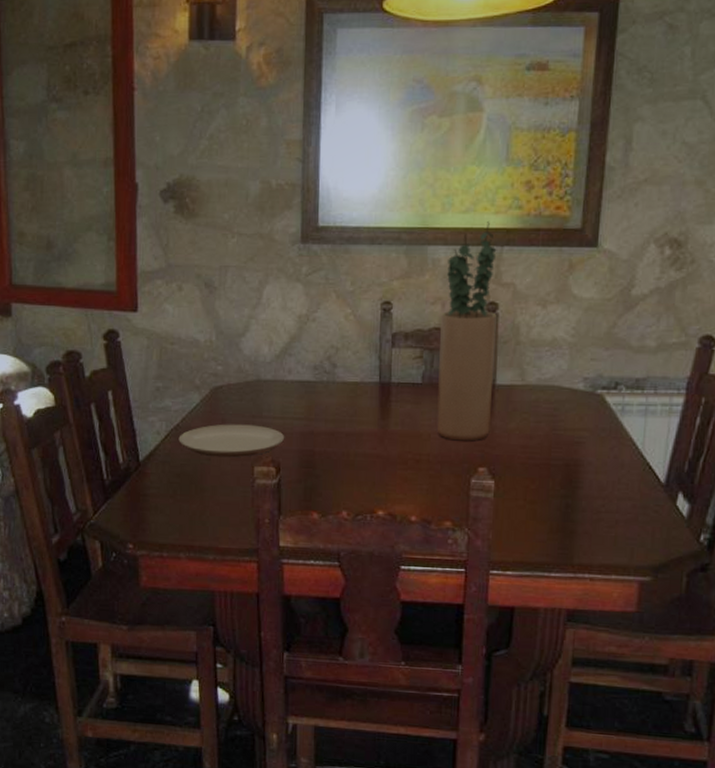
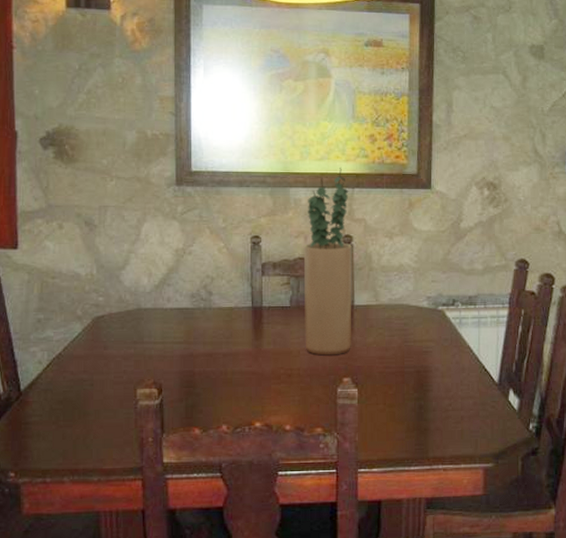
plate: present [178,424,285,458] -> none [61,350,166,382]

